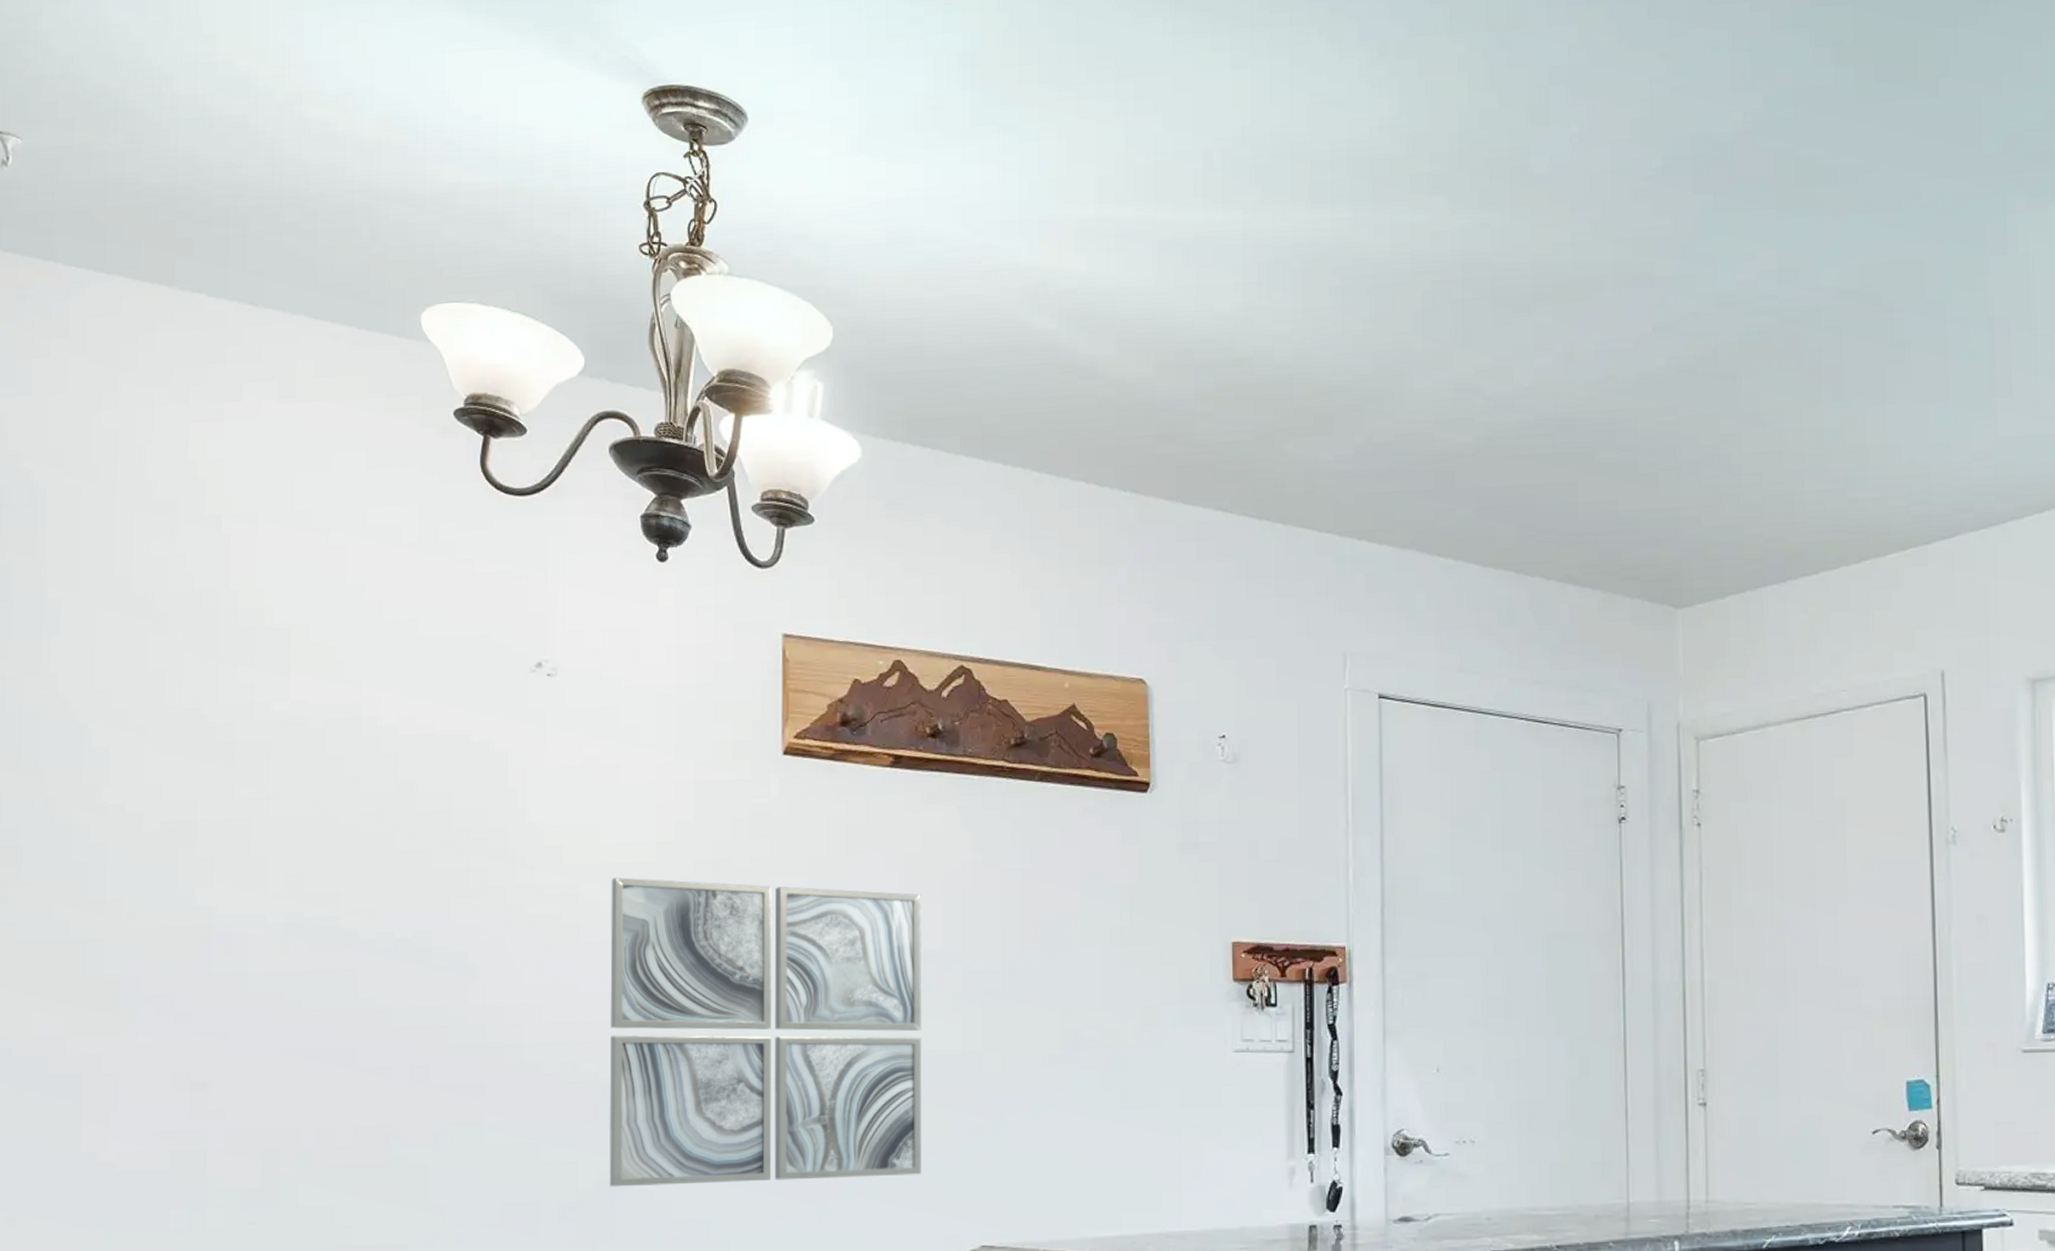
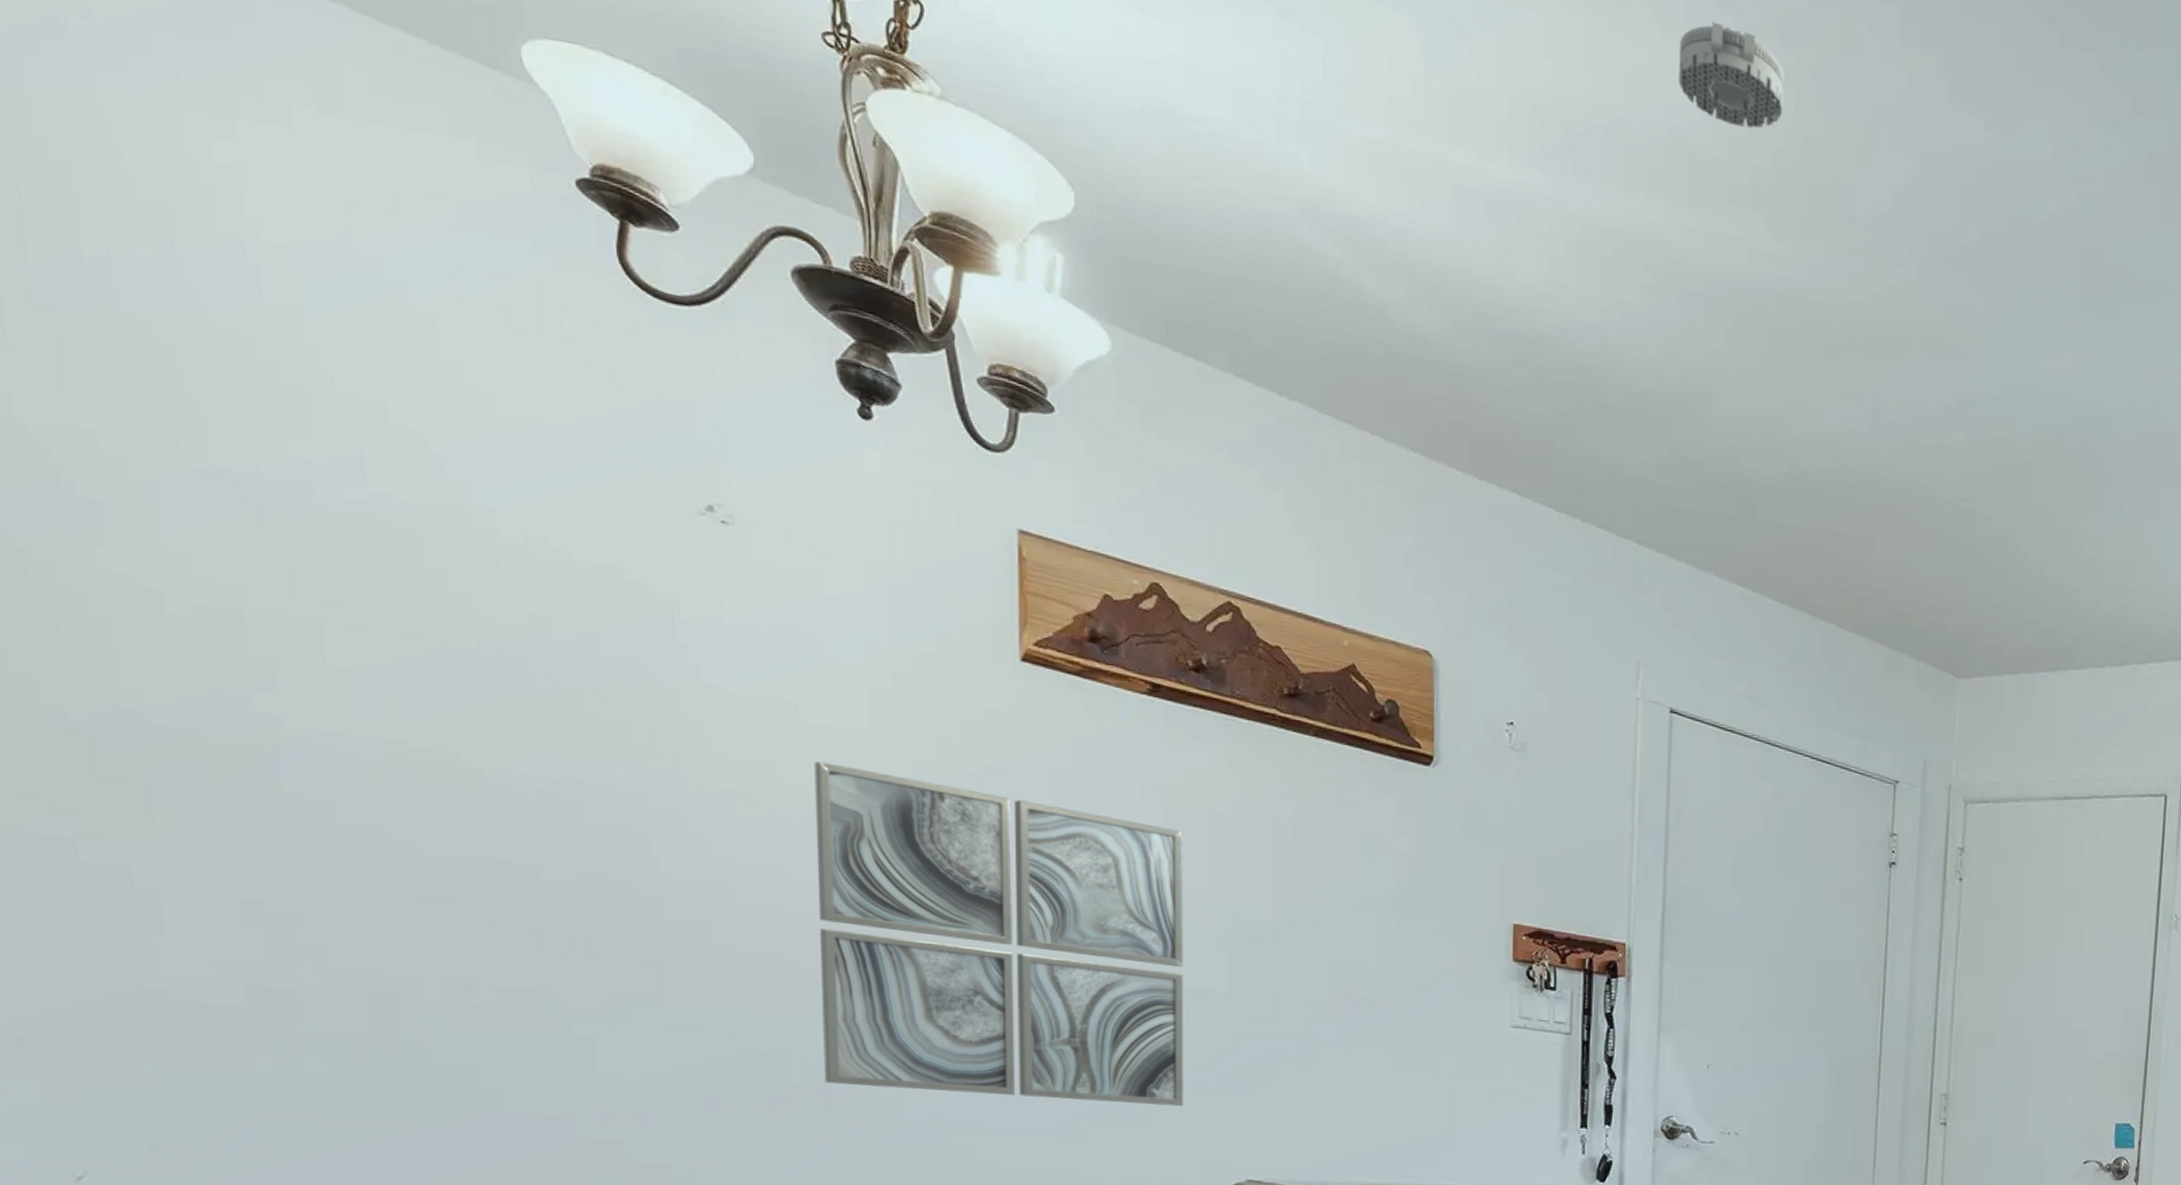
smoke detector: none [1356,34,1457,122] -> present [1679,21,1785,129]

